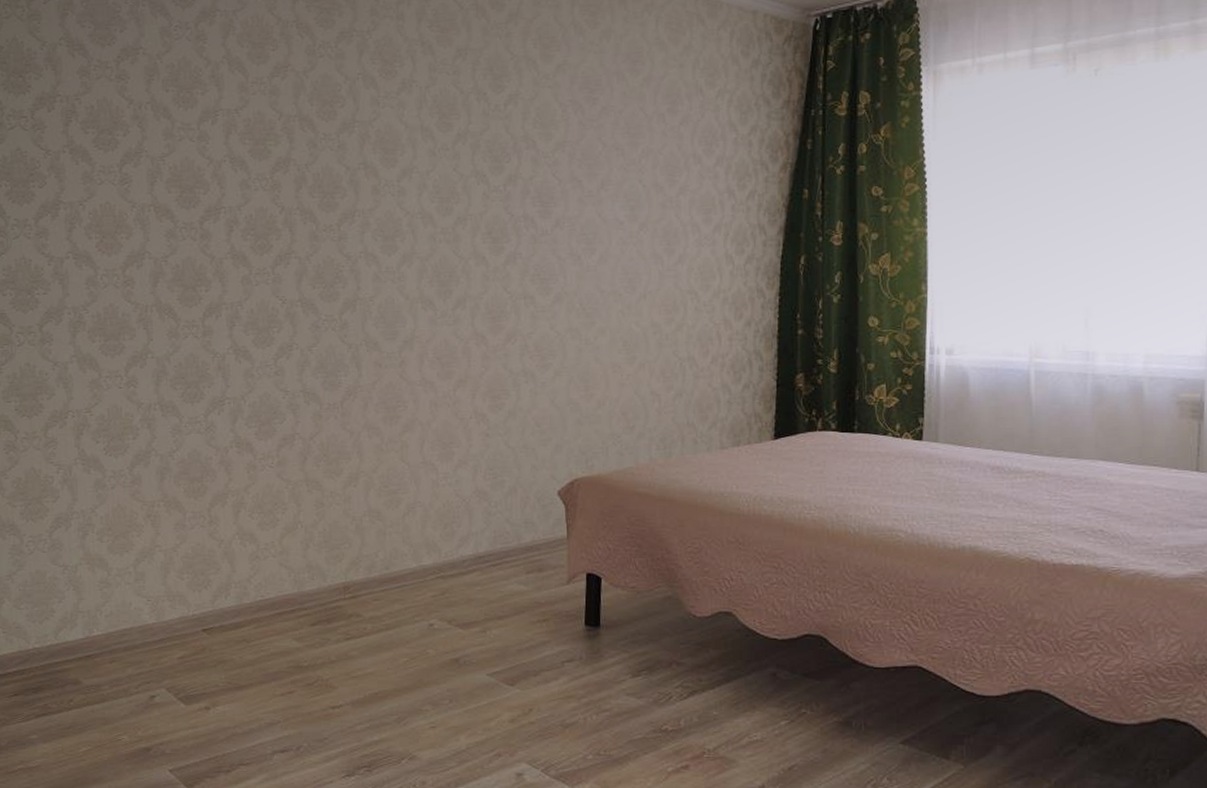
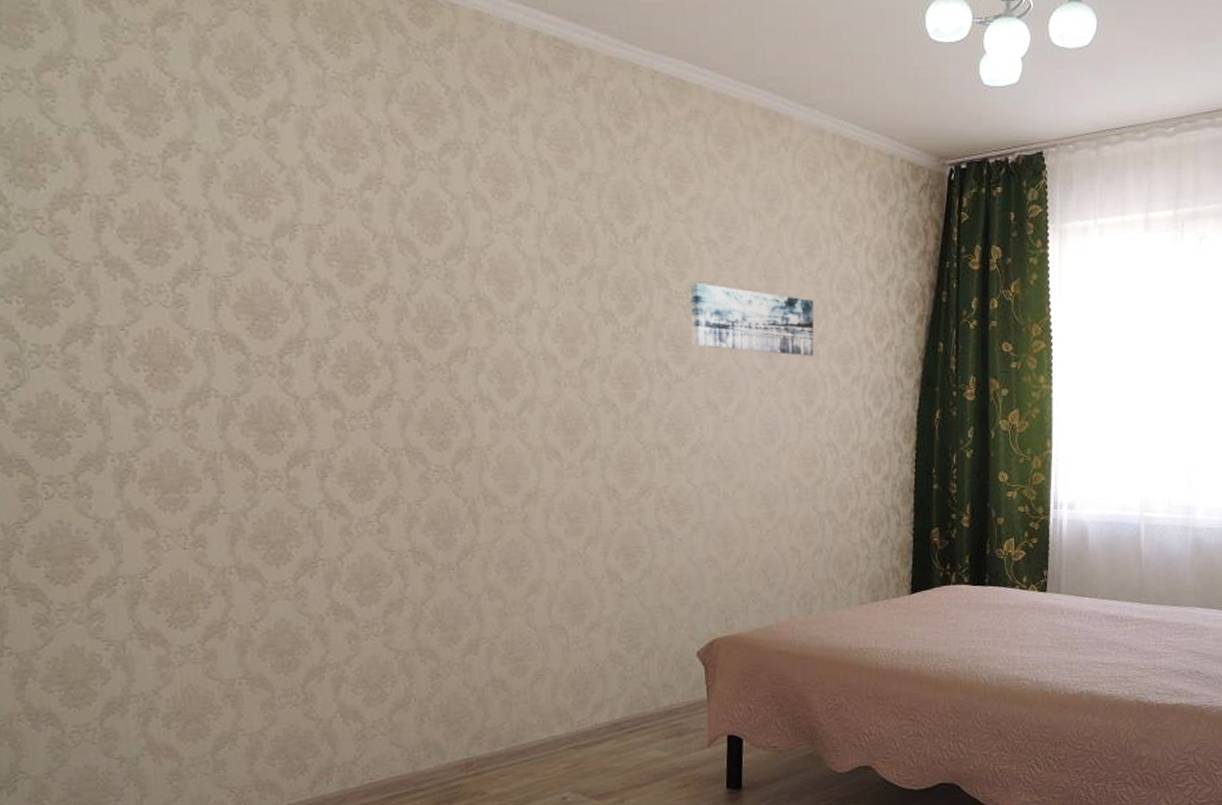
wall art: none [556,142,676,207] -> present [690,282,814,356]

